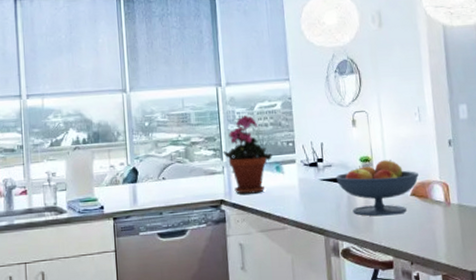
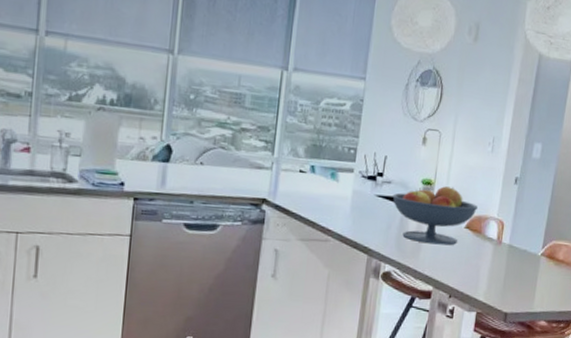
potted plant: present [223,115,273,194] -> none [275,109,330,199]

